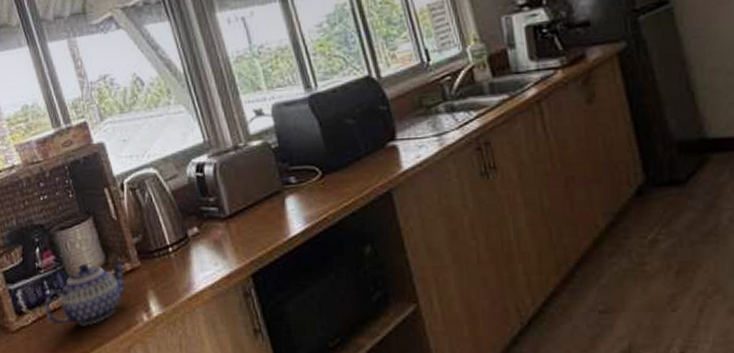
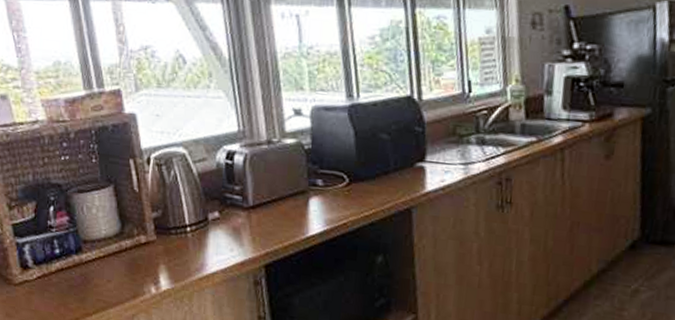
teapot: present [44,259,126,326] -> none [50,229,140,290]

